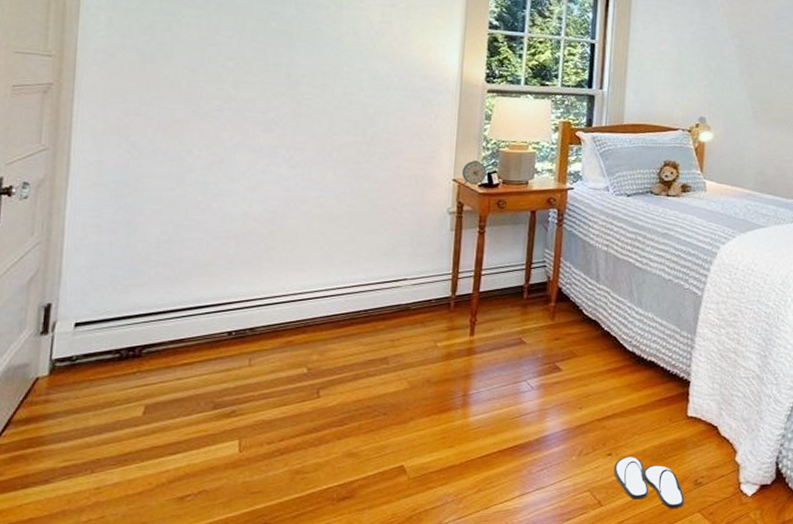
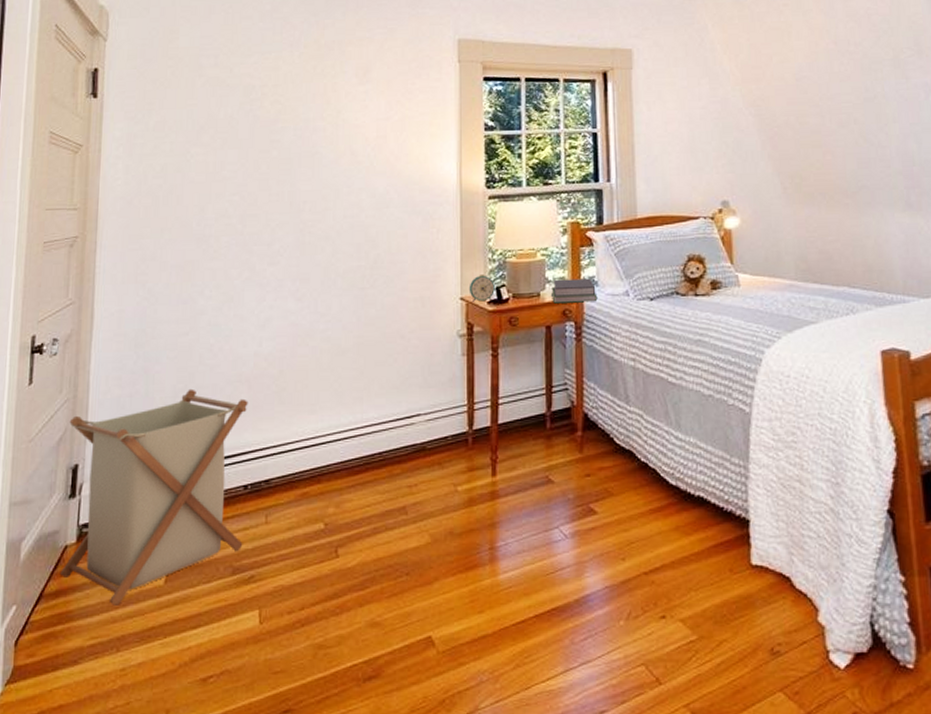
laundry basket: none [30,241,236,433] -> present [59,388,248,606]
book: none [539,171,581,194] -> present [551,278,598,304]
slippers: present [613,457,685,509] -> none [670,619,762,687]

